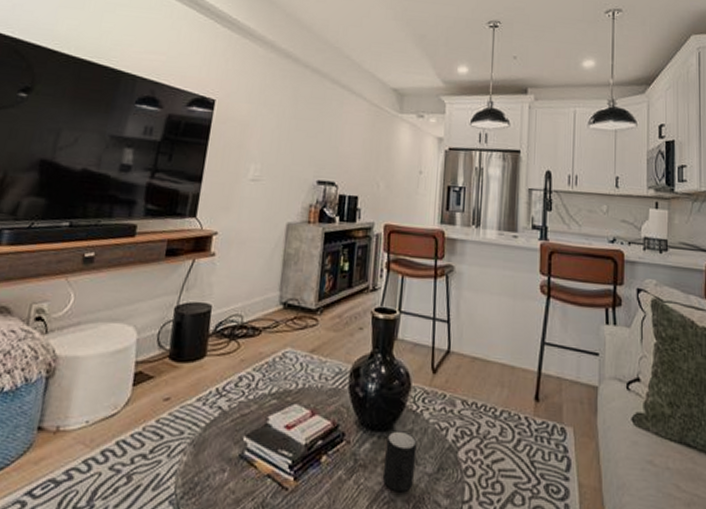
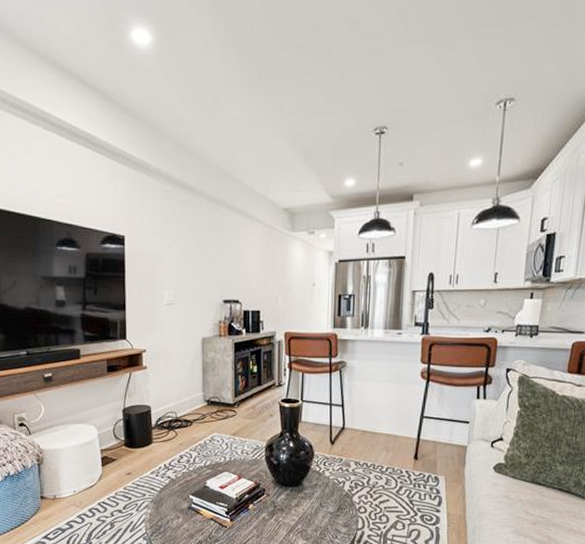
mug: present [382,430,417,493] -> none [296,485,321,525]

